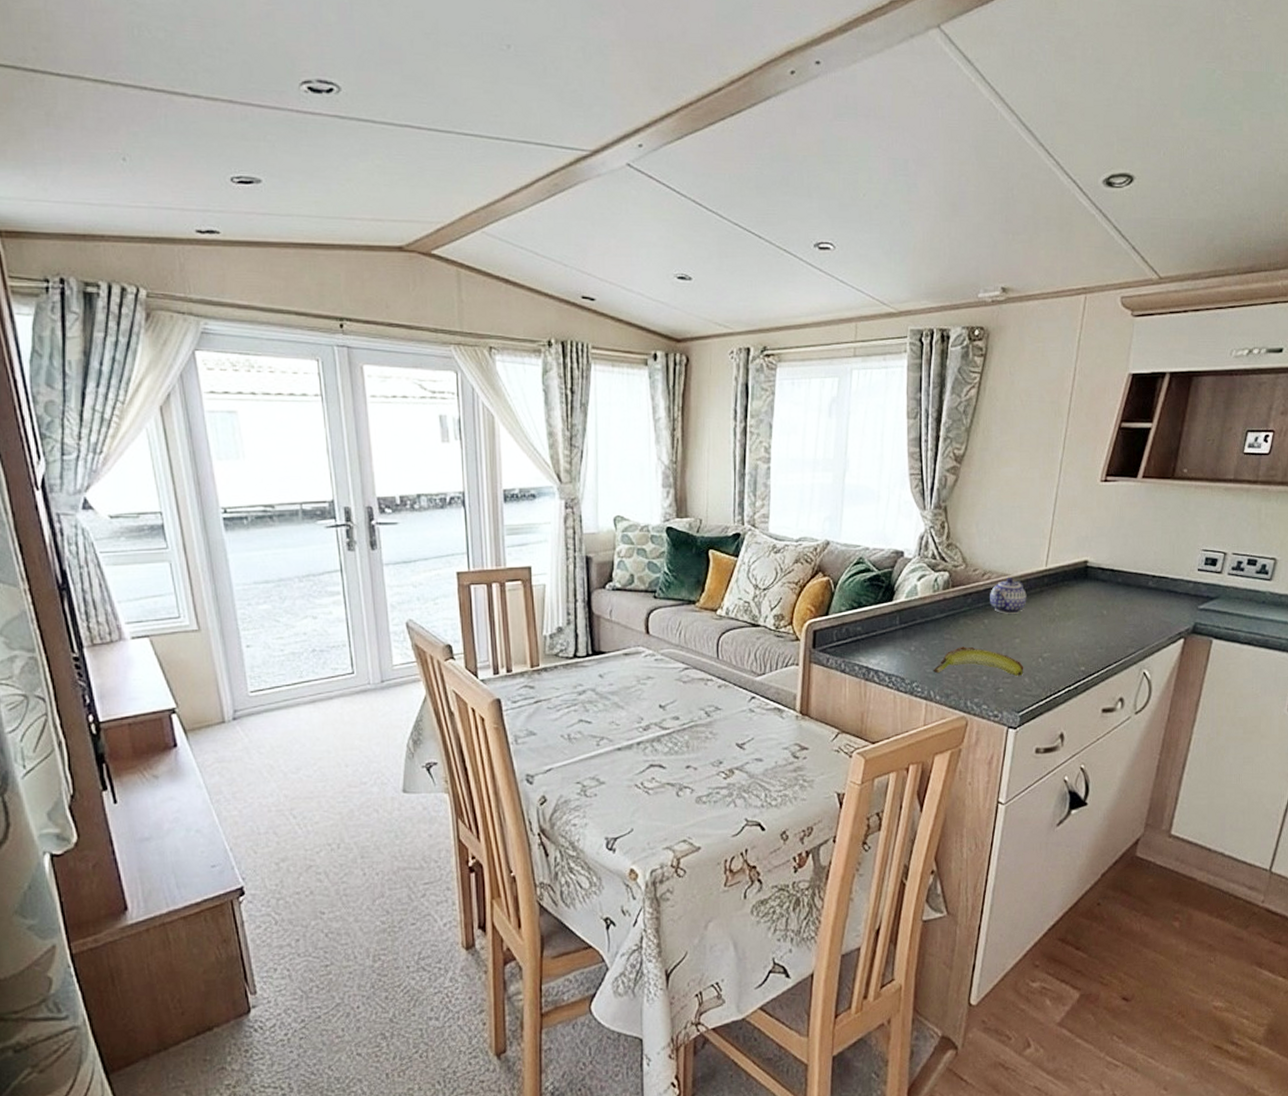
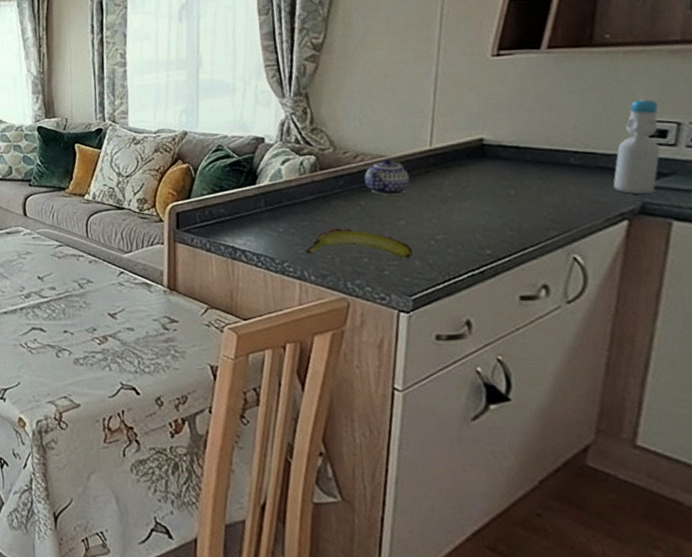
bottle: none [1176,530,1214,616] -> present [613,98,660,195]

